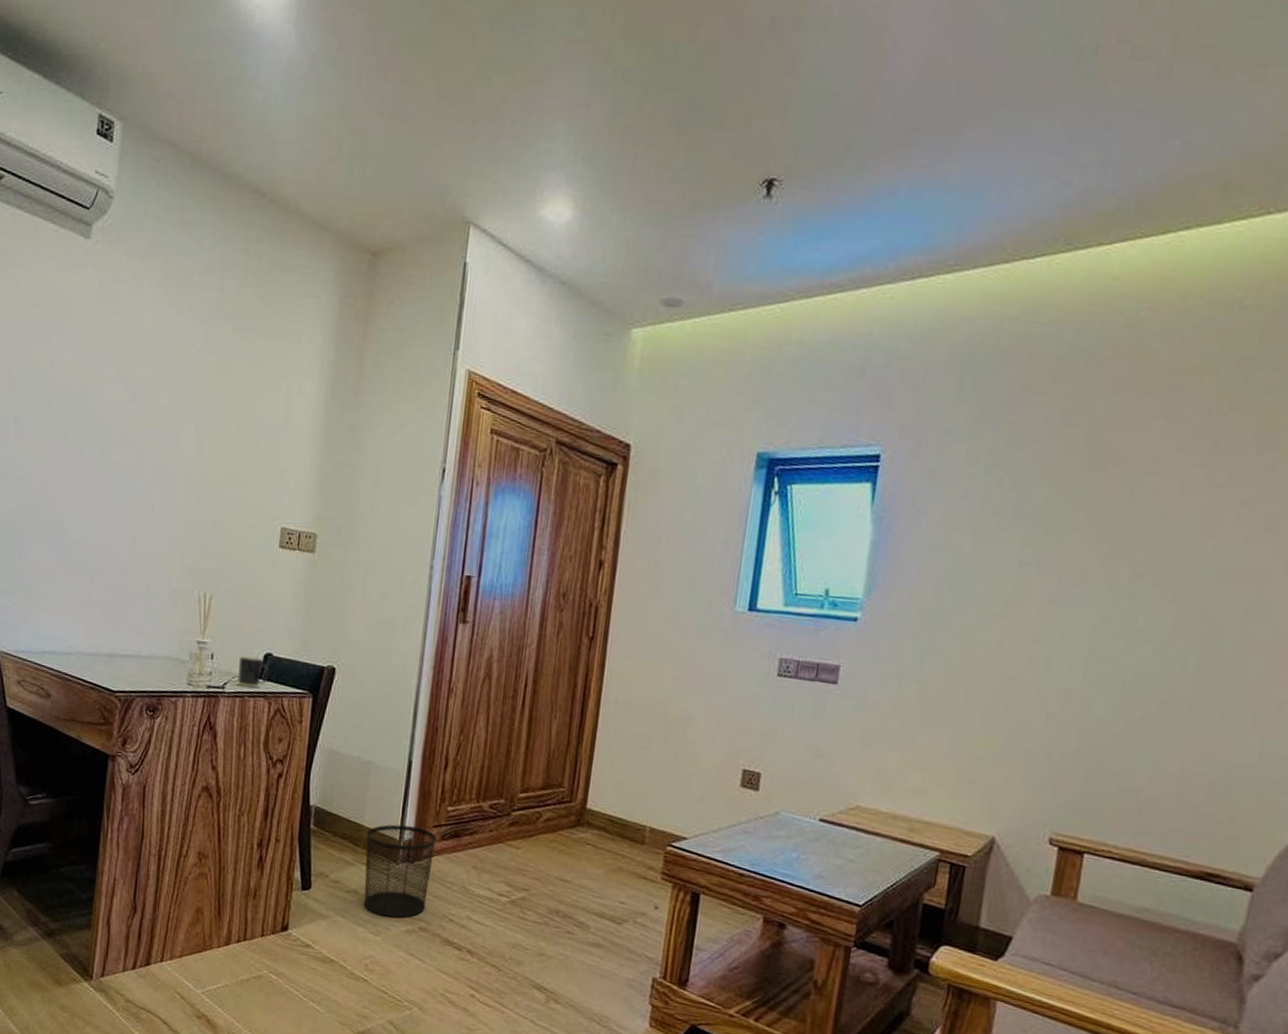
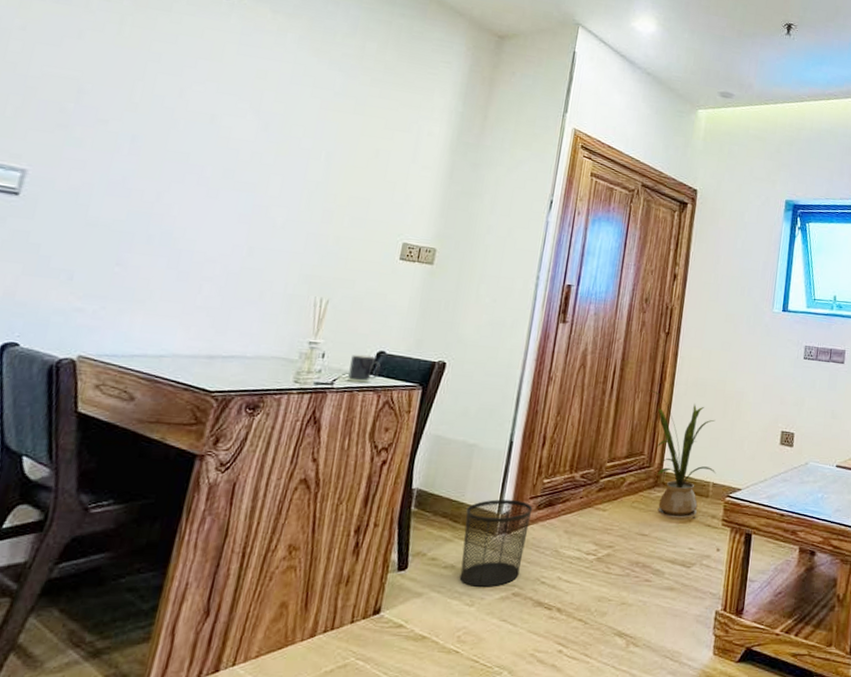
house plant: none [569,708,655,870] -> present [649,390,716,521]

